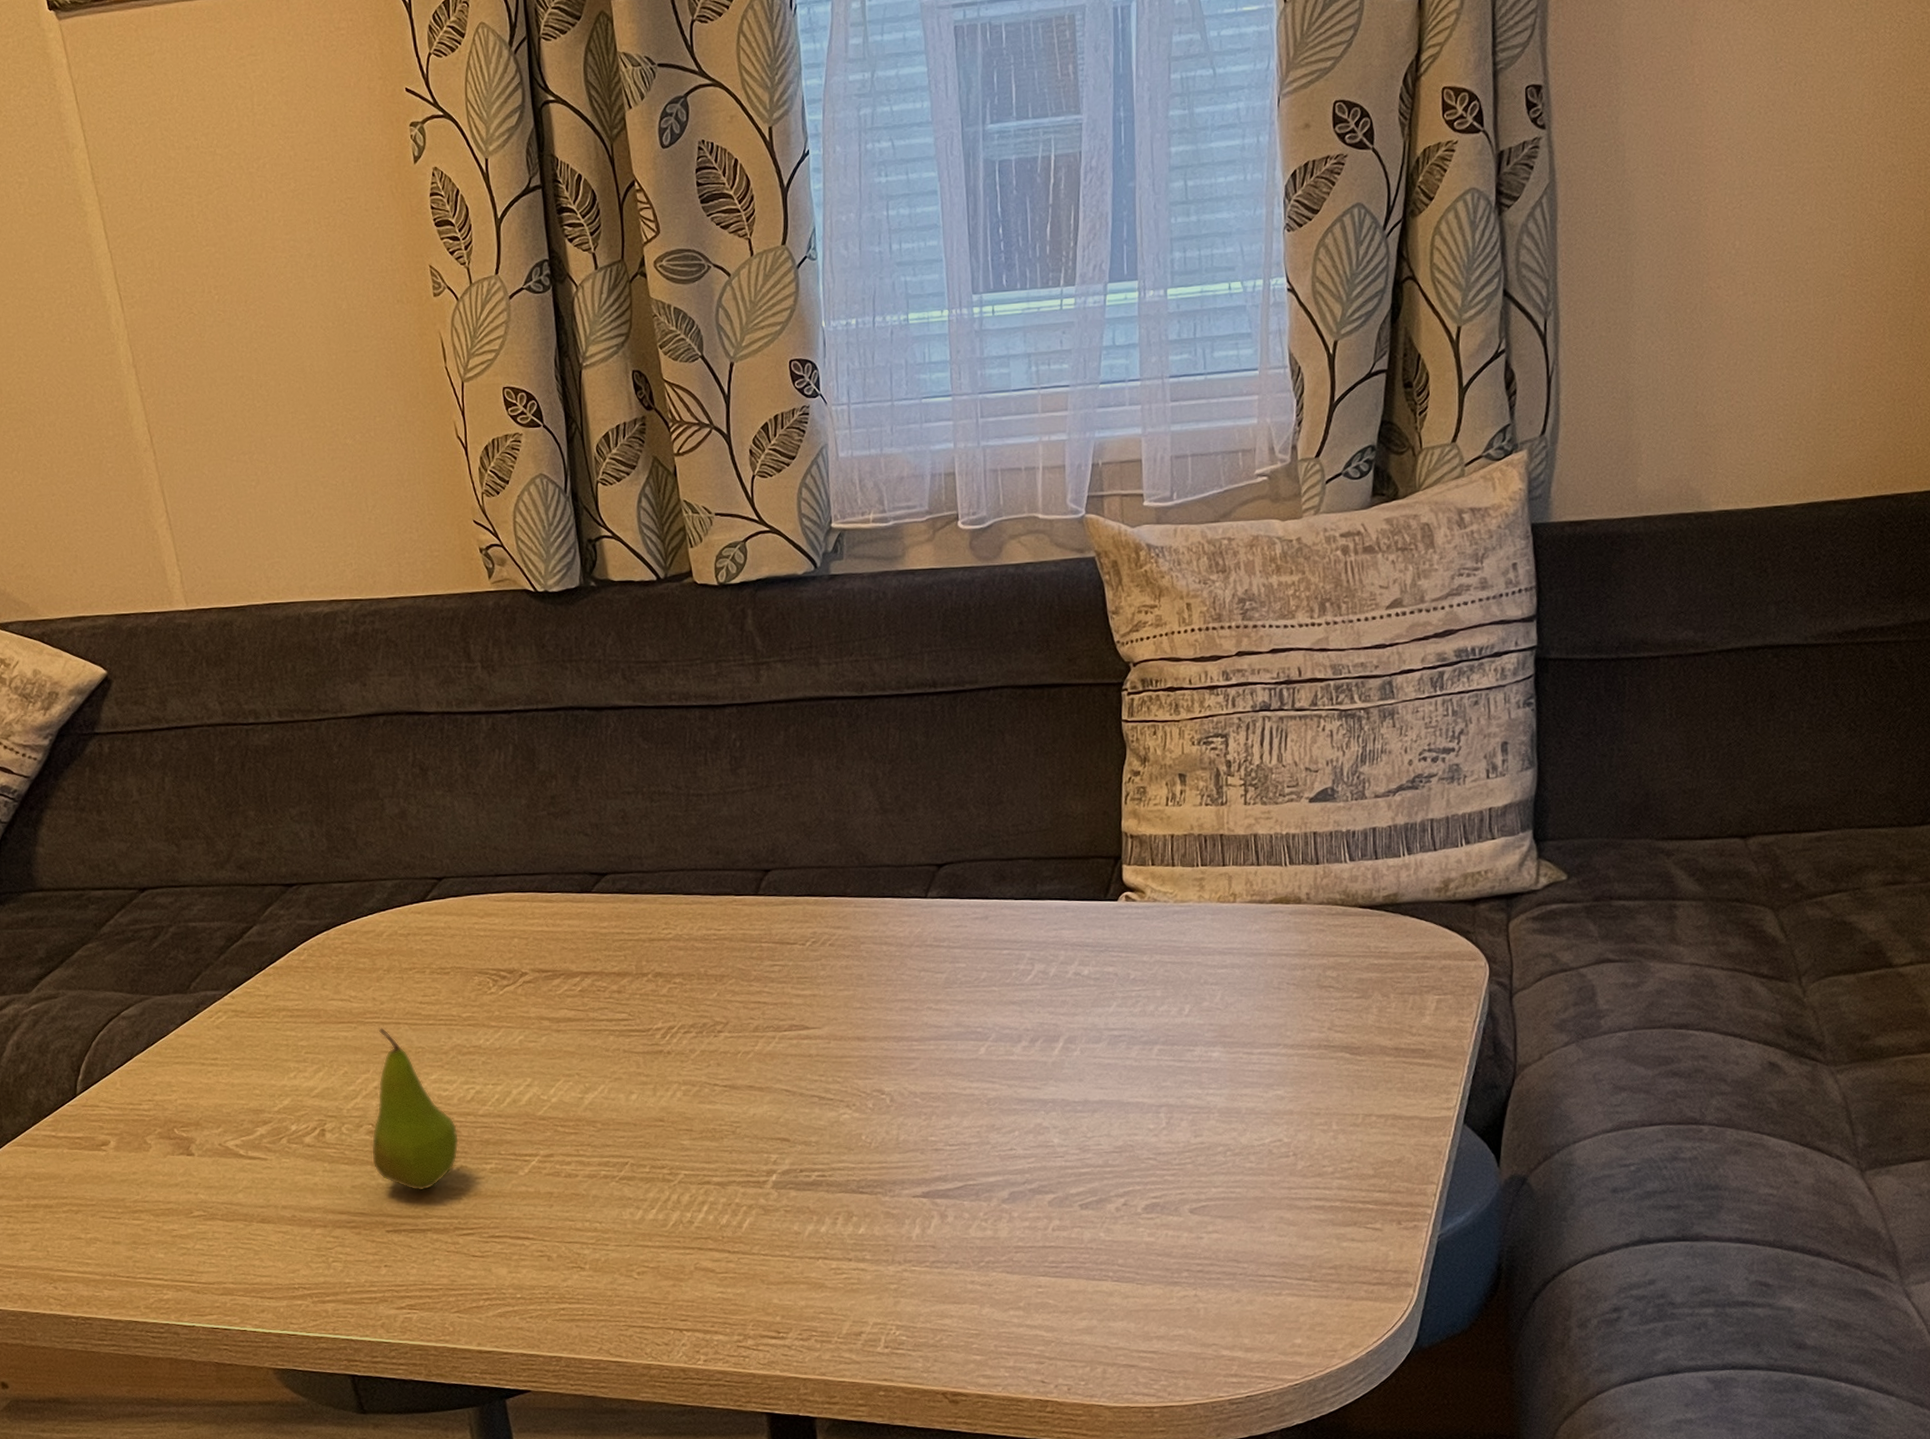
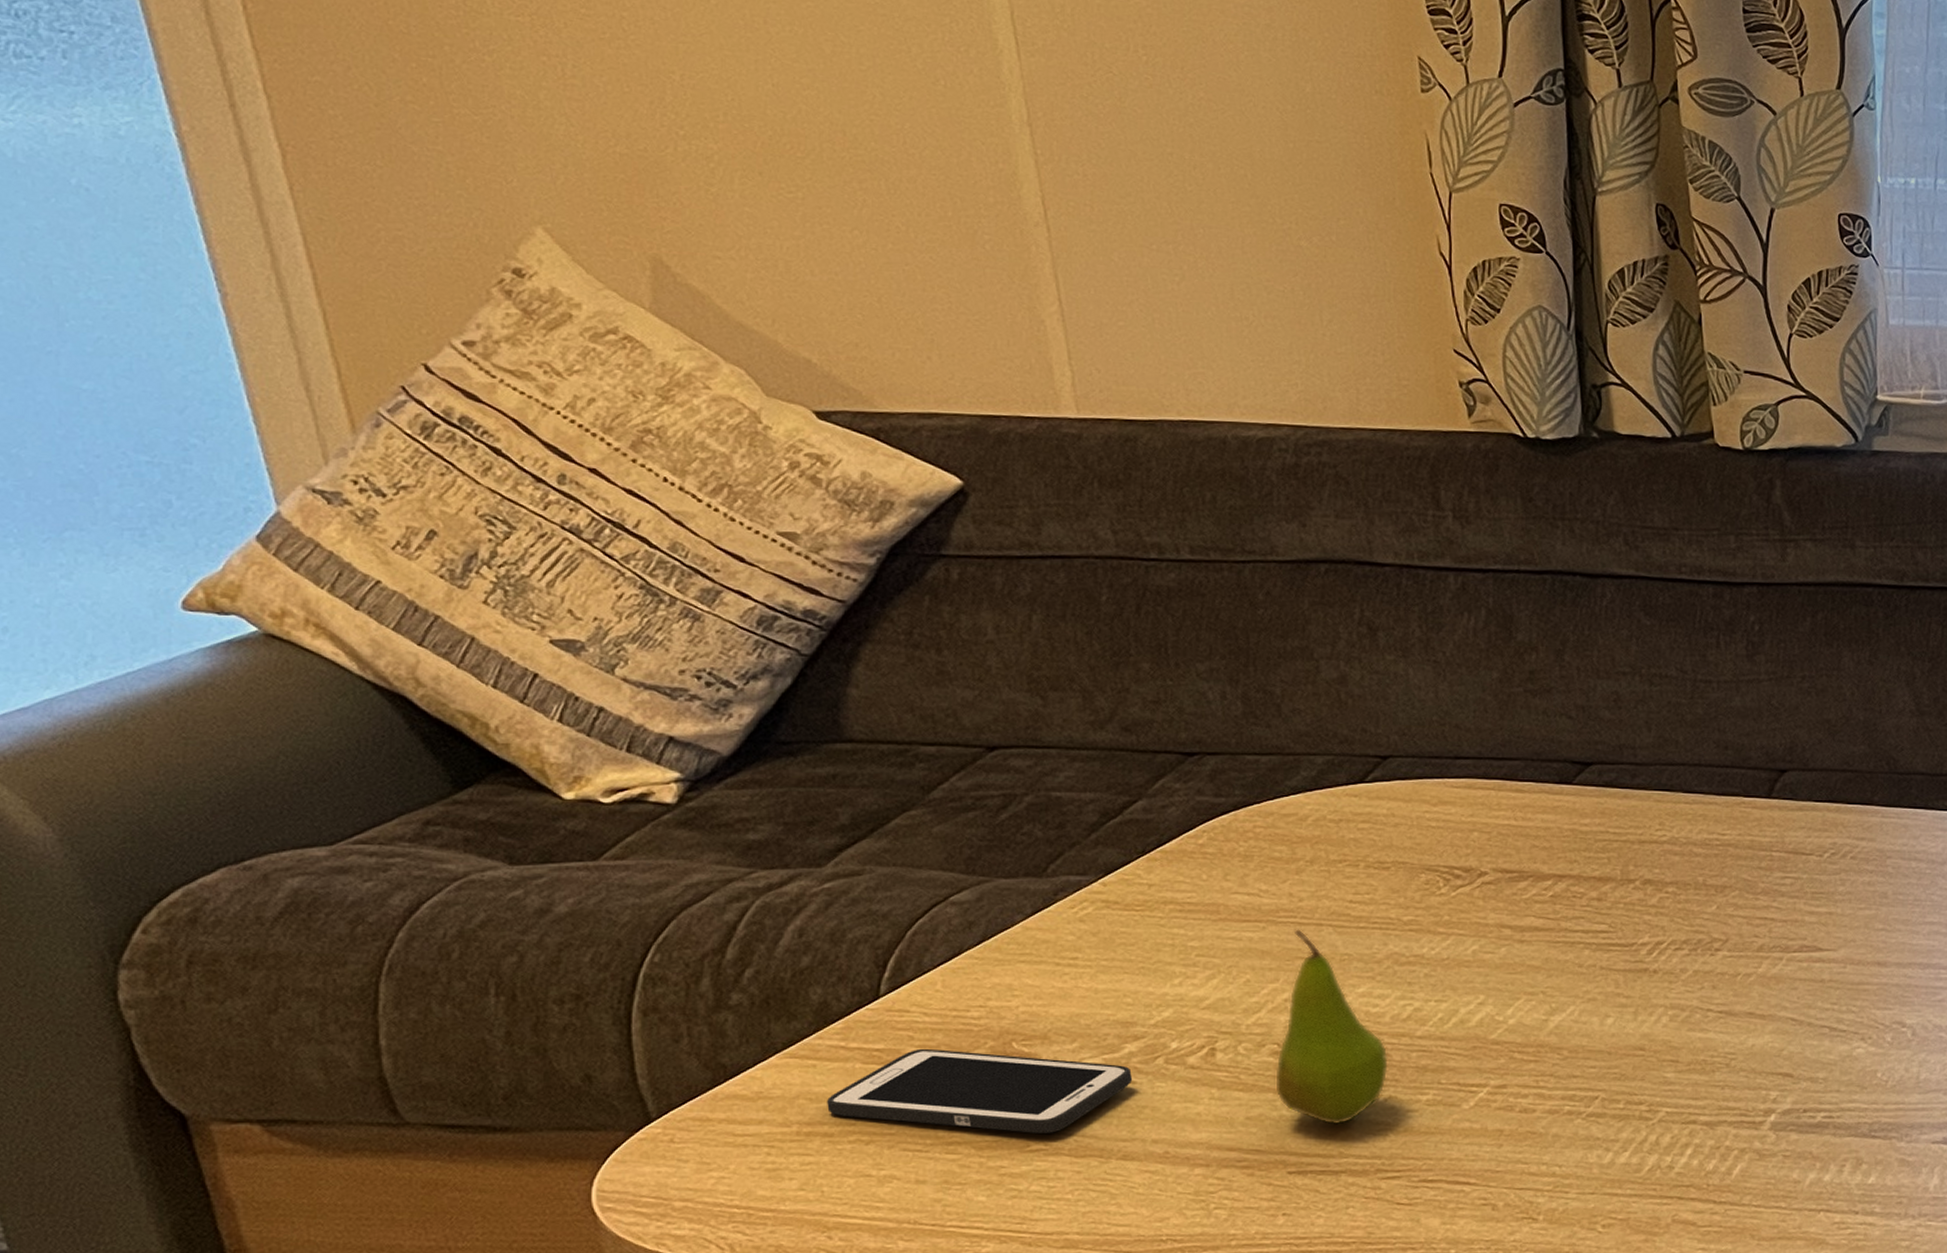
cell phone: none [46,1135,265,1202] -> present [827,1048,1133,1133]

